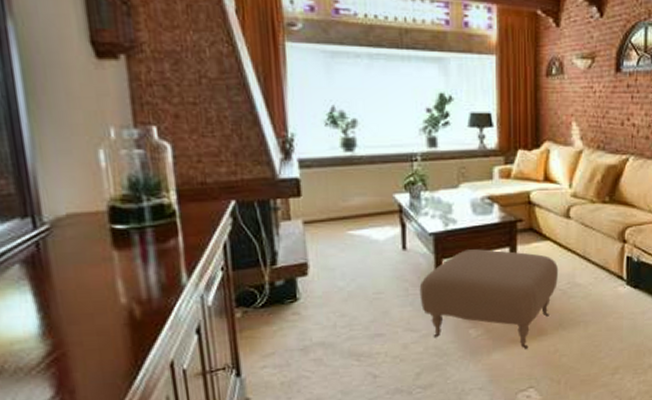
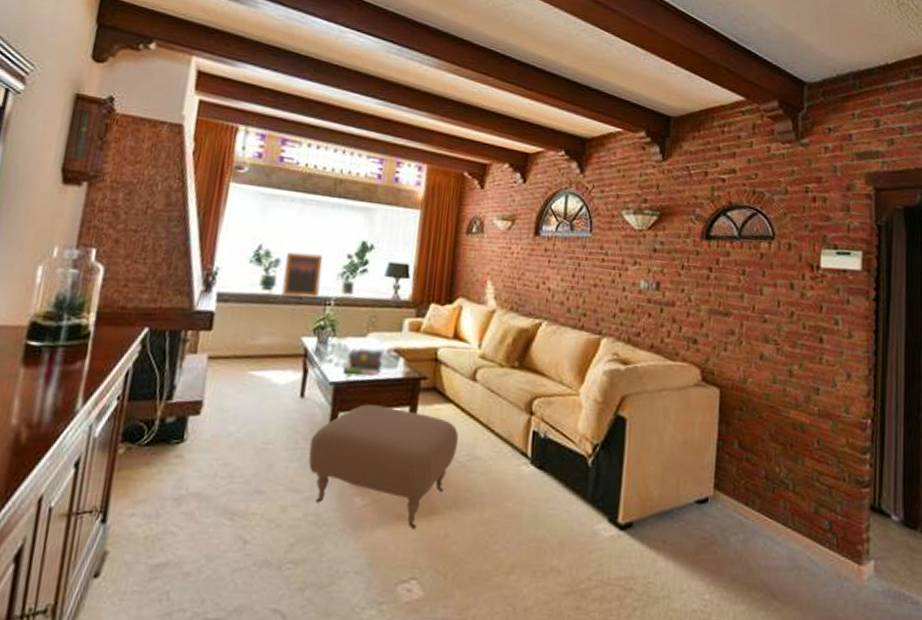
picture frame: none [363,111,403,157] -> present [282,252,323,298]
books: none [441,199,478,225] -> present [344,348,384,376]

